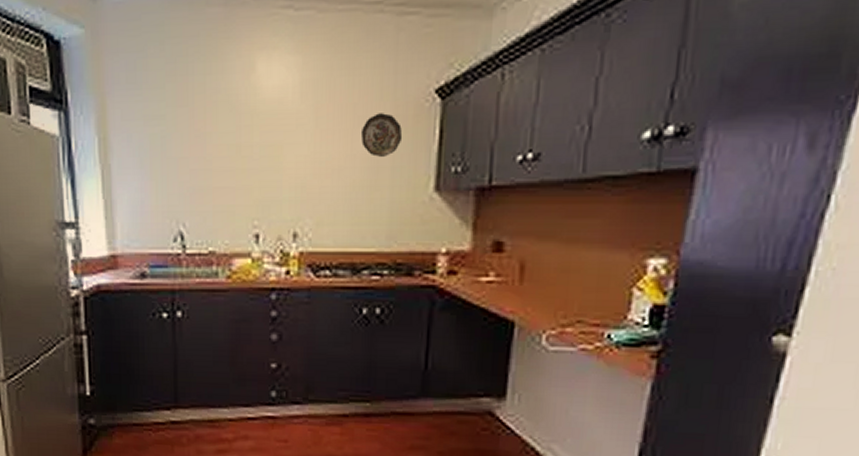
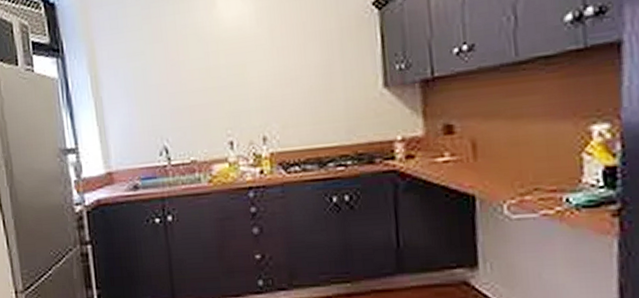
decorative plate: present [360,113,403,157] -> none [311,27,349,64]

